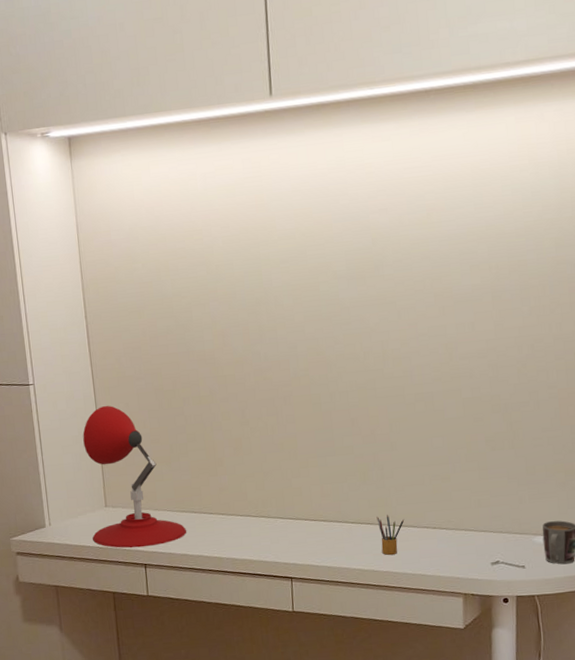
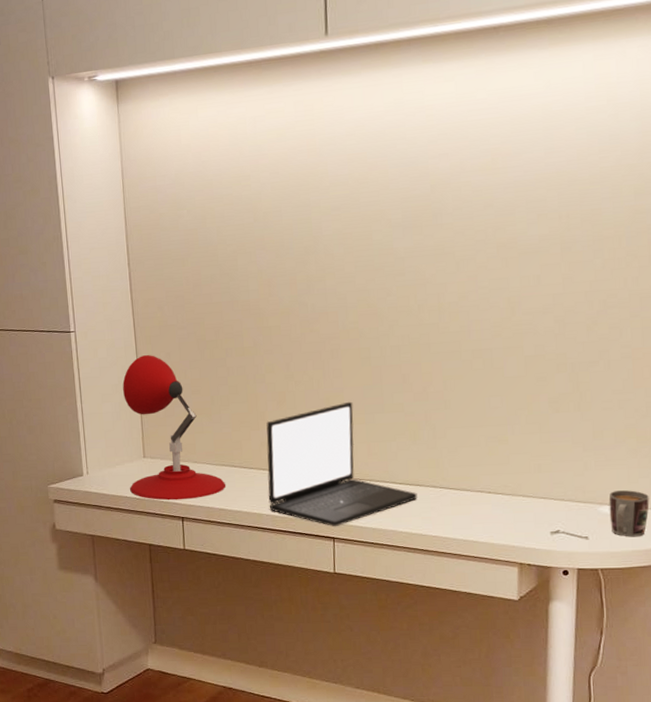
laptop: none [224,445,369,567] -> present [266,401,418,527]
pencil box: present [376,515,405,555] -> none [426,477,457,519]

